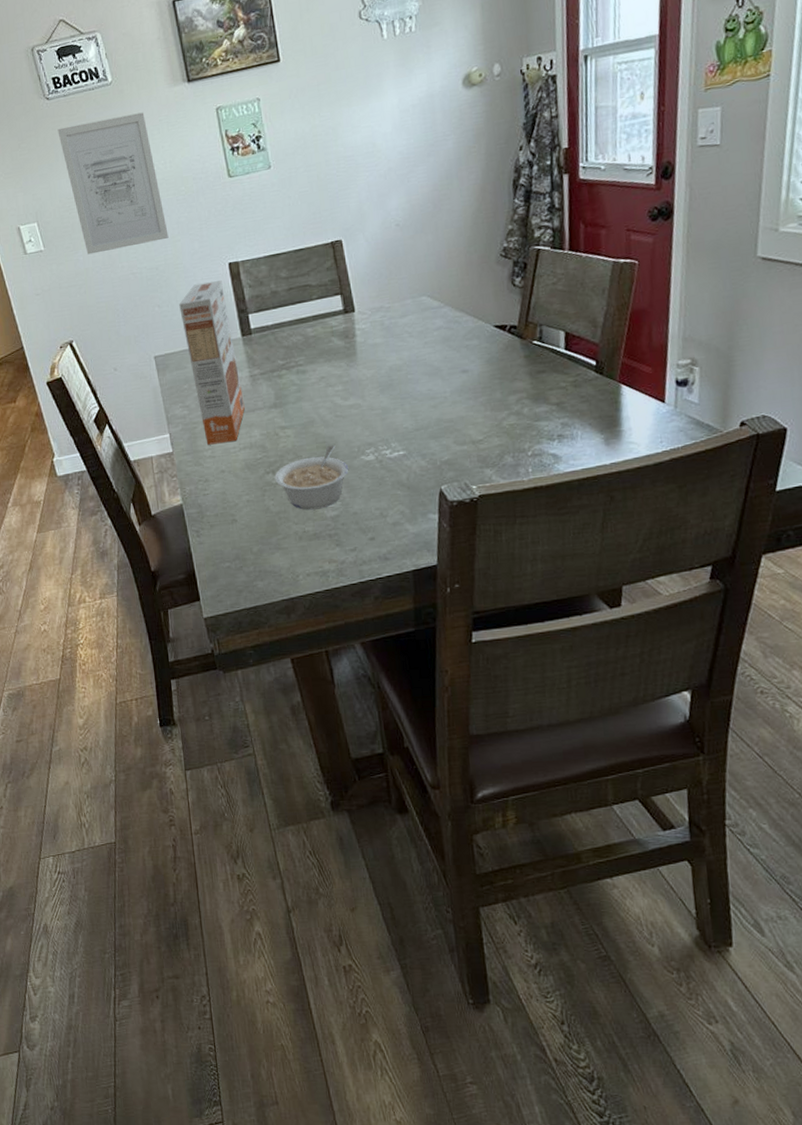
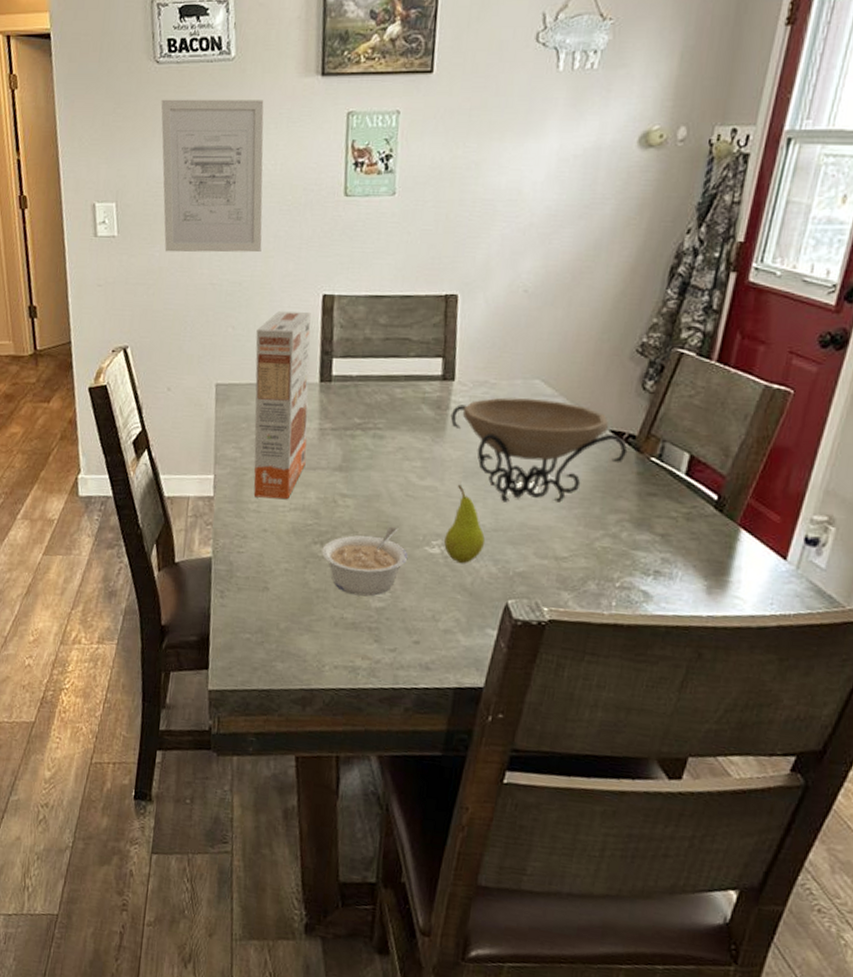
decorative bowl: none [358,310,513,405] -> present [450,397,628,503]
fruit: none [376,397,410,464] -> present [444,484,485,564]

